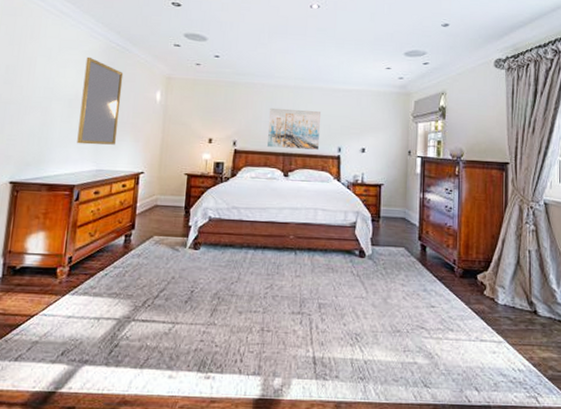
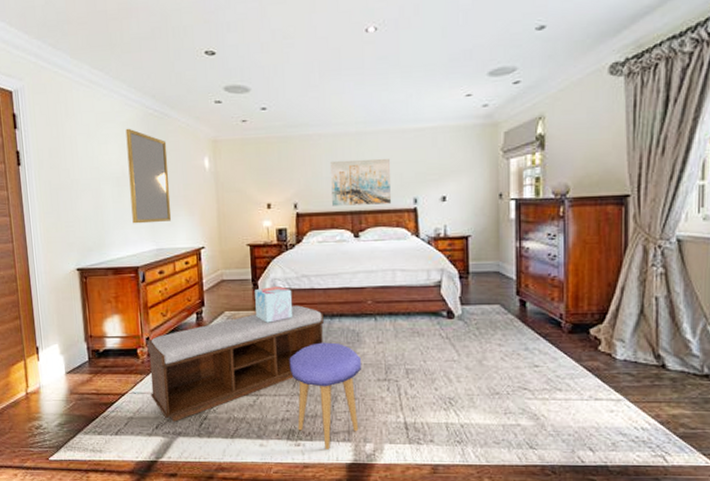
bench: none [62,234,248,348] -> present [147,305,324,422]
decorative box: none [184,214,222,250] -> present [255,285,293,323]
stool: none [209,272,278,383] -> present [289,342,361,449]

